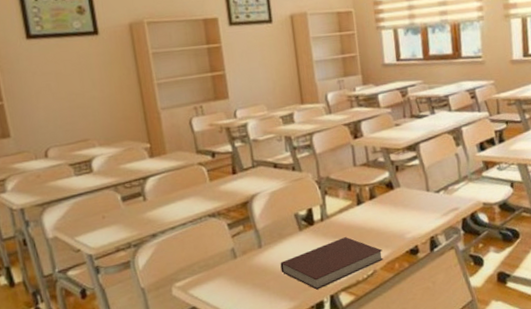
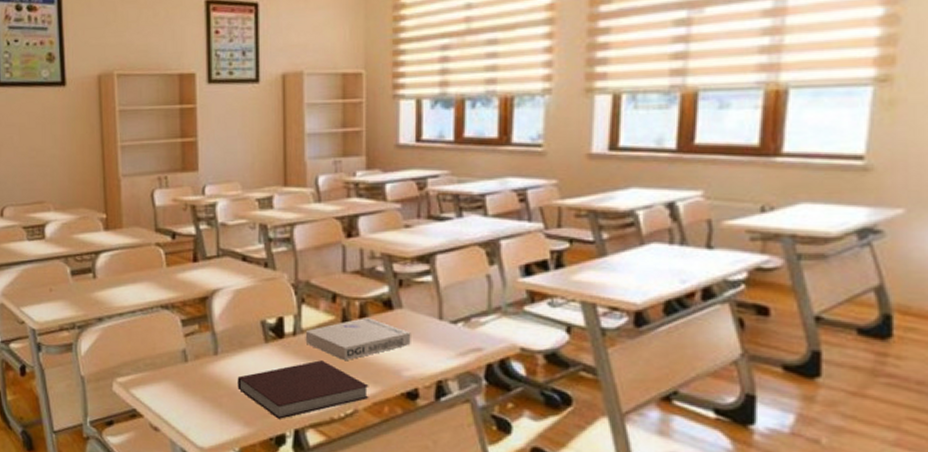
book: none [330,198,409,234] -> present [305,318,411,360]

